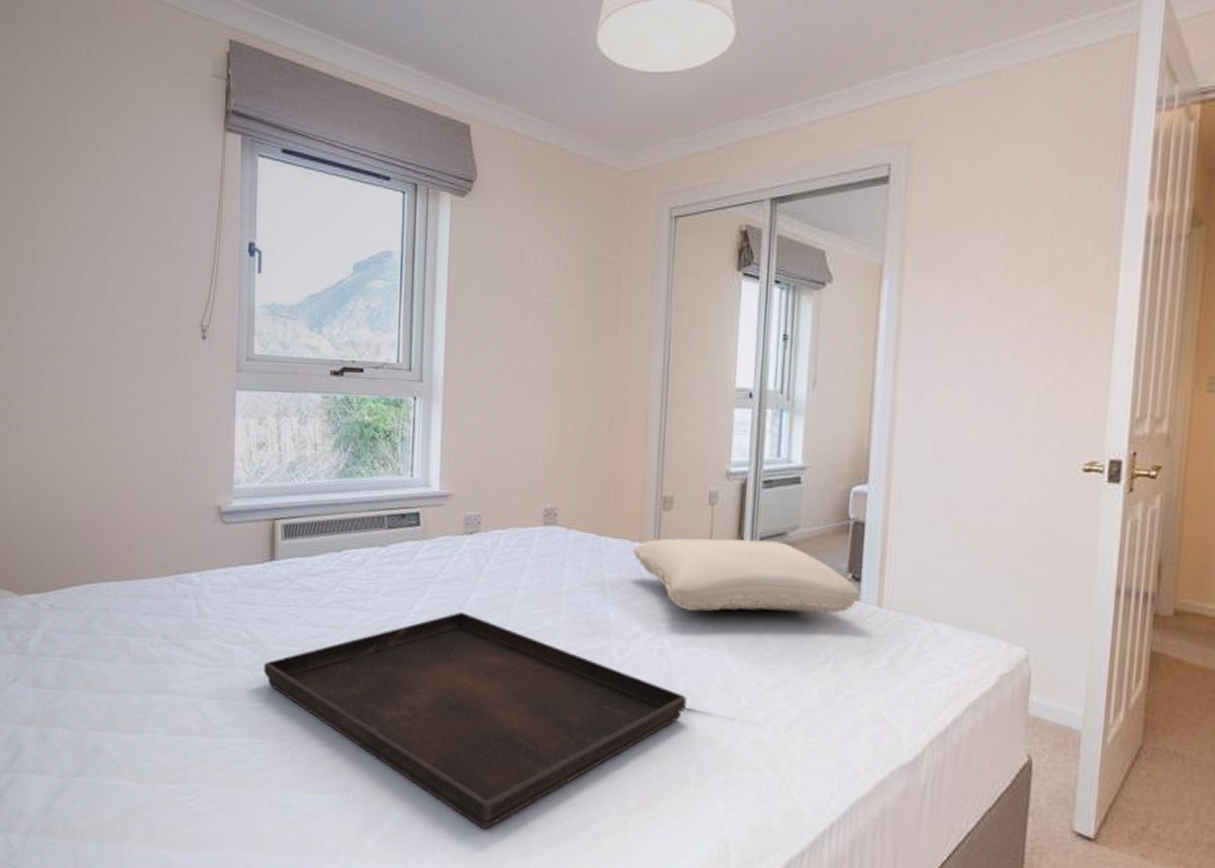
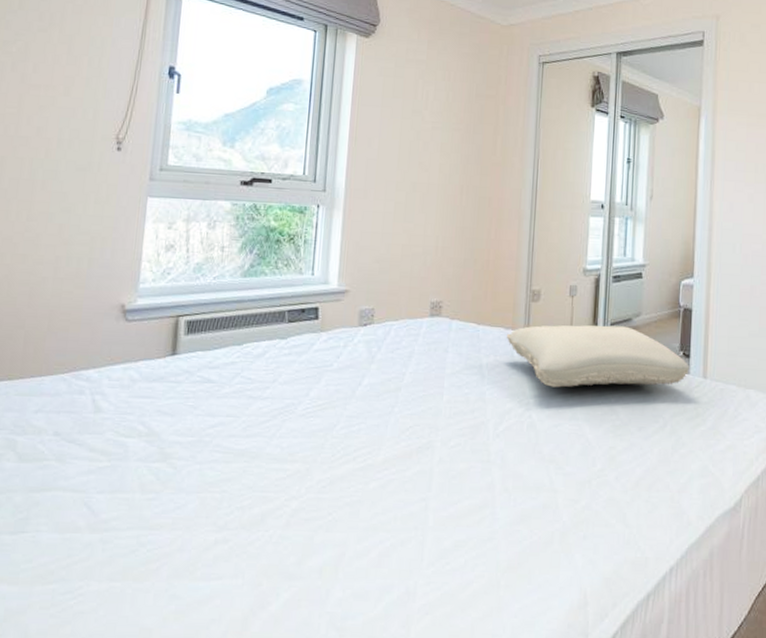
serving tray: present [264,611,687,830] -> none [158,396,552,602]

